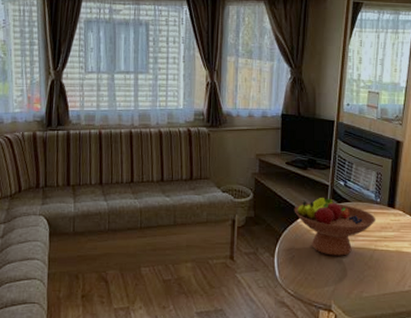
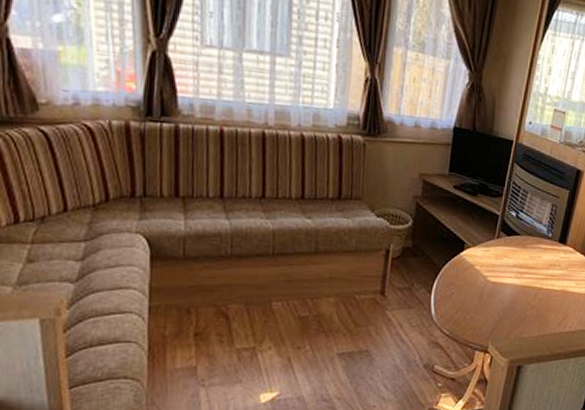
fruit bowl: present [294,197,376,256] -> none [458,228,546,294]

